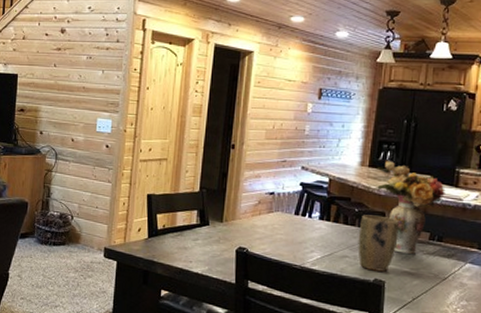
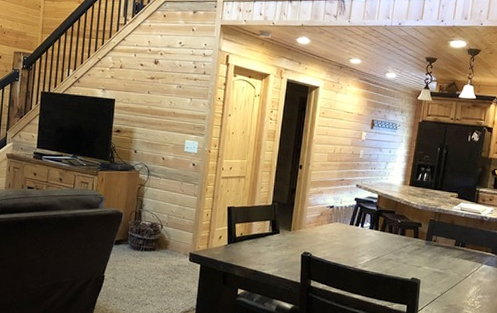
plant pot: present [358,215,399,272] -> none [399,225,432,272]
flower arrangement: present [374,160,445,254] -> none [413,180,468,257]

